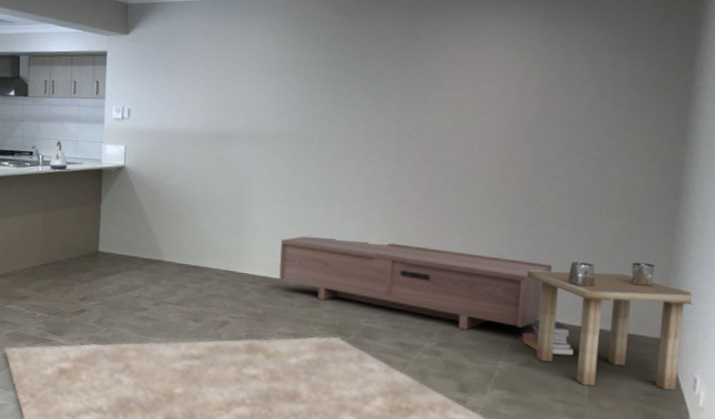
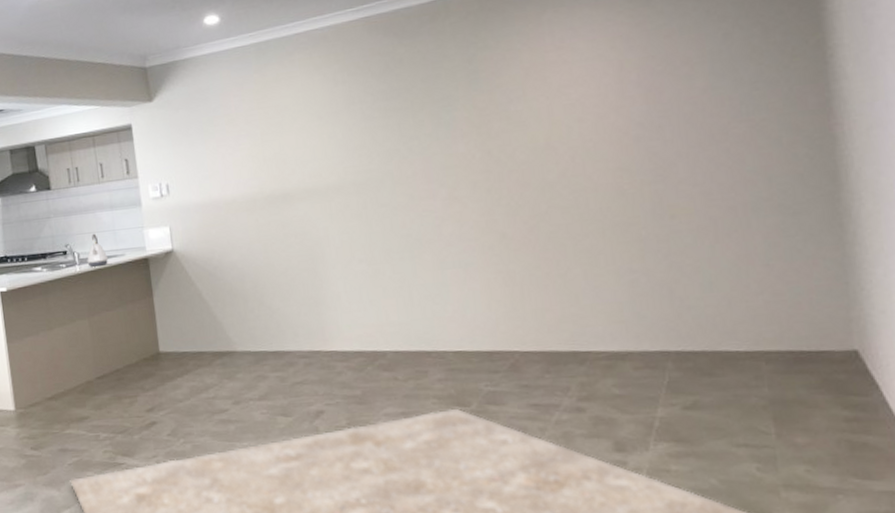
tv stand: present [279,235,553,331] -> none [368,283,701,378]
books: present [521,319,574,356] -> none [678,349,747,390]
side table: present [526,262,694,391] -> none [669,262,884,422]

